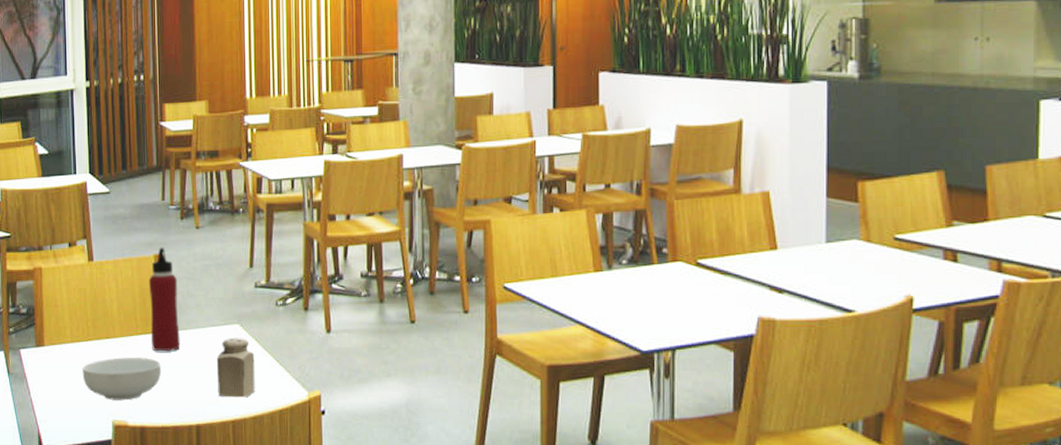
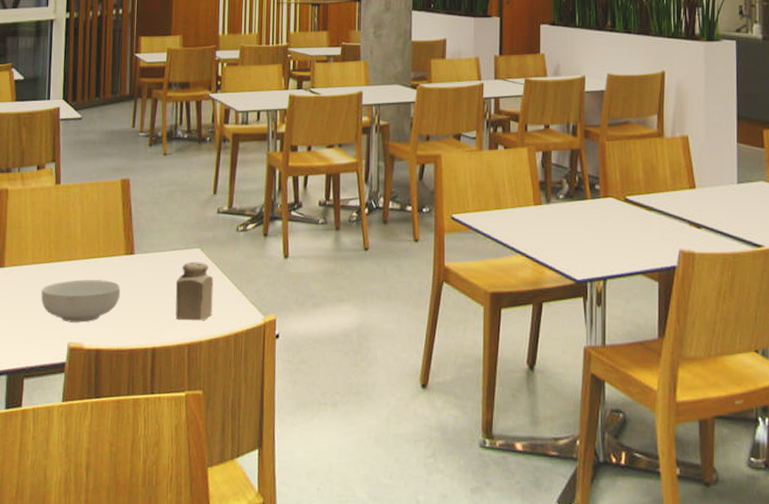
water bottle: present [148,247,180,352] -> none [112,172,142,275]

